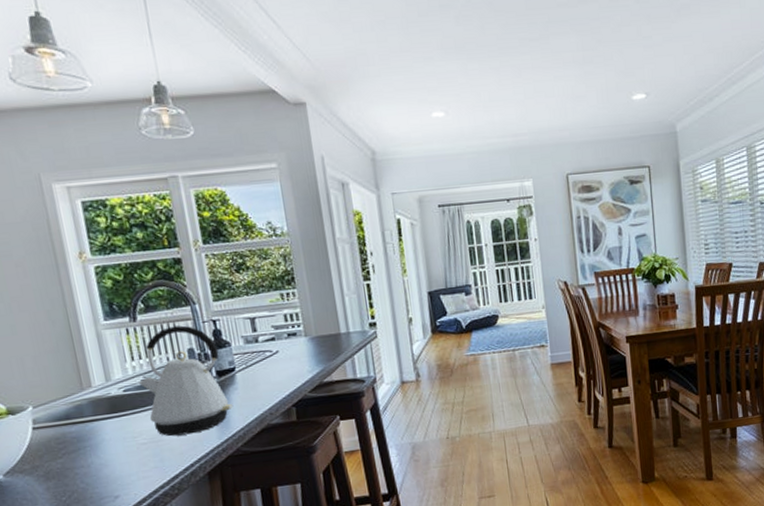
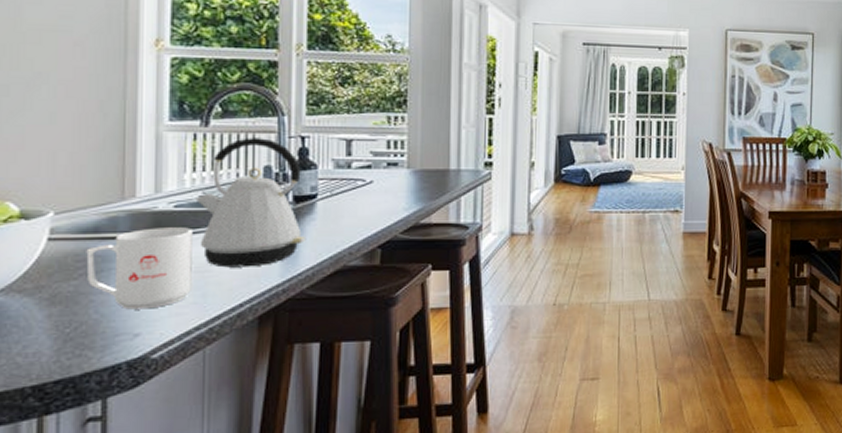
mug: none [63,407,152,478] -> present [86,227,193,310]

